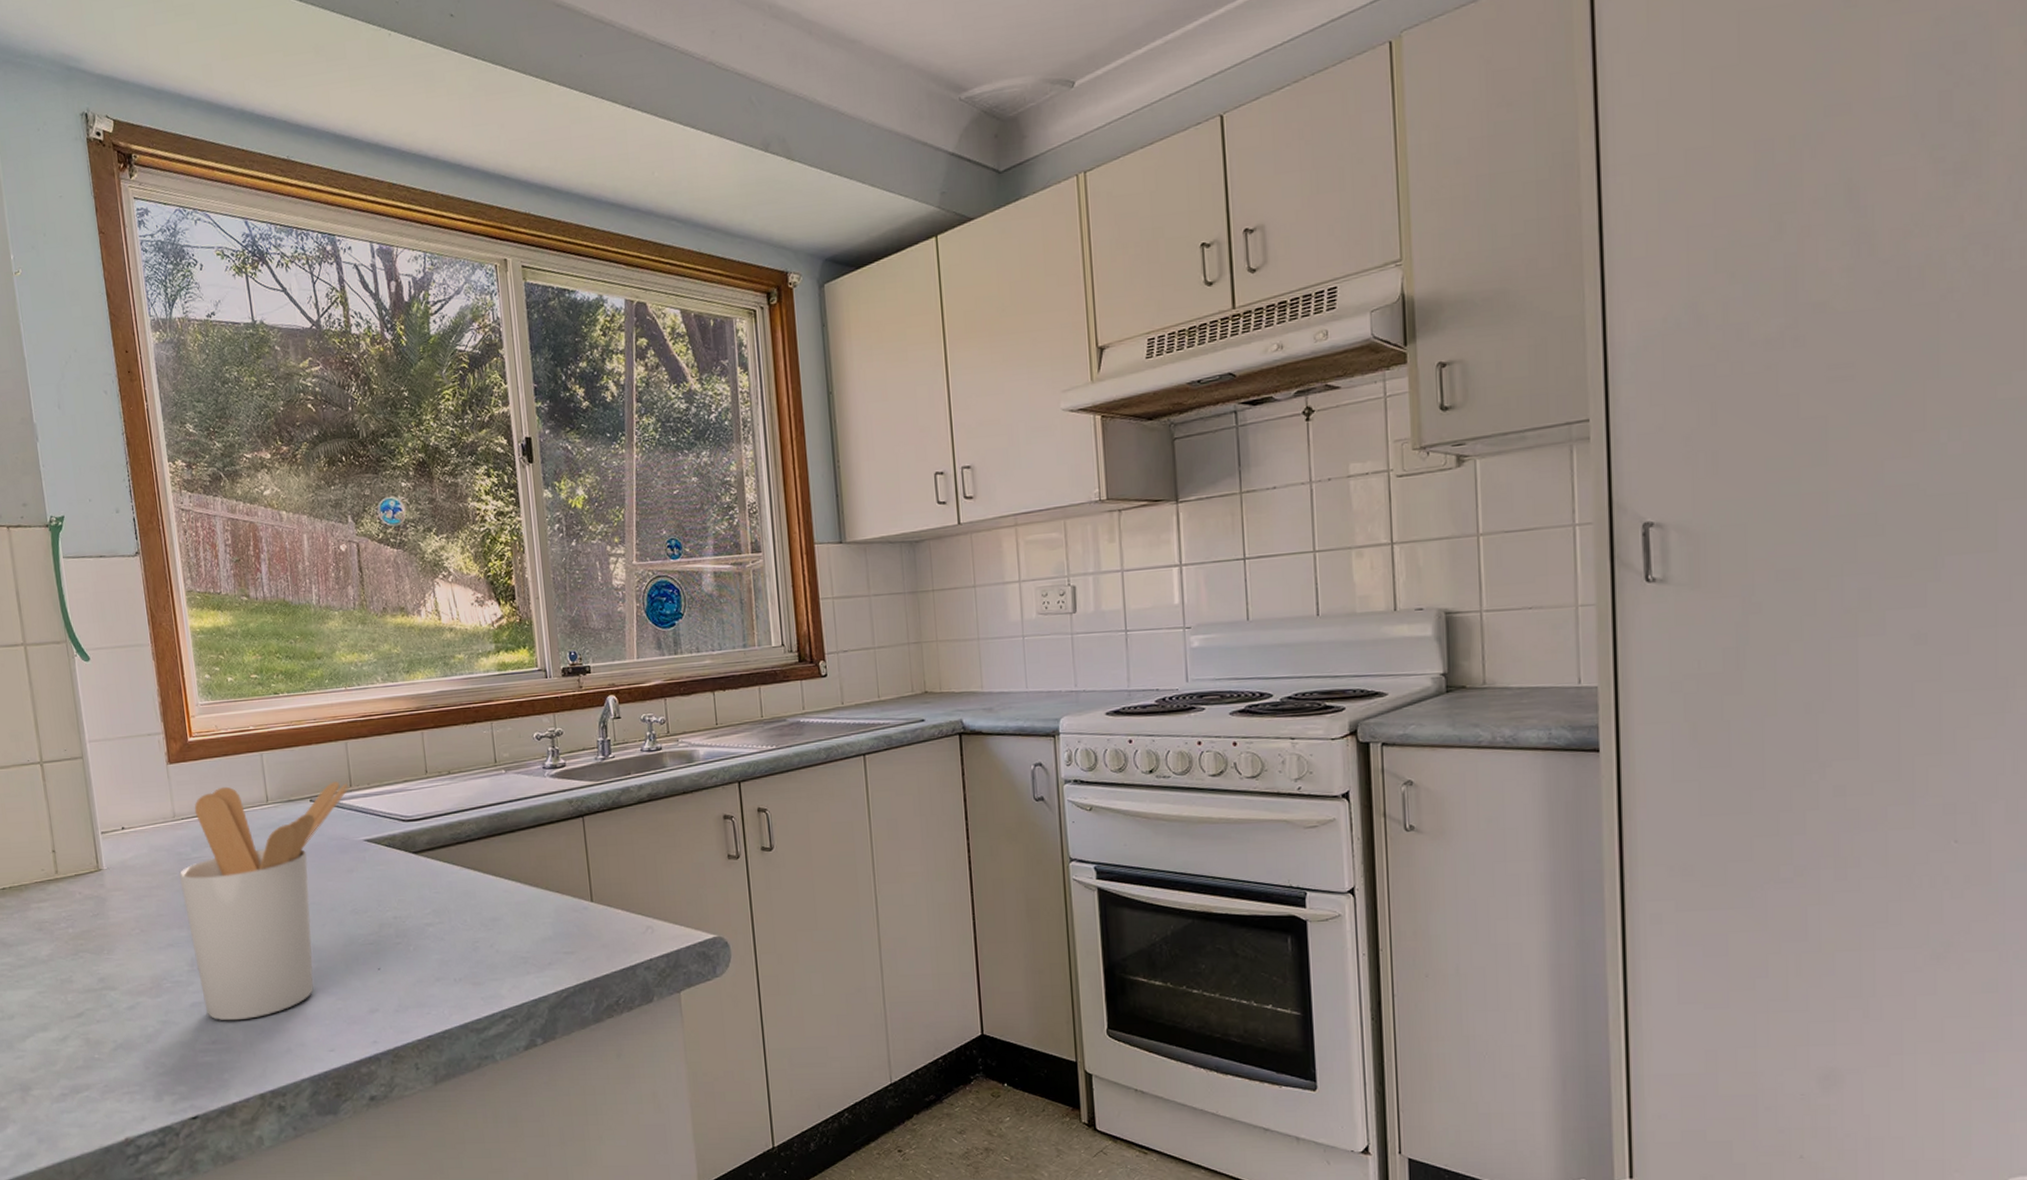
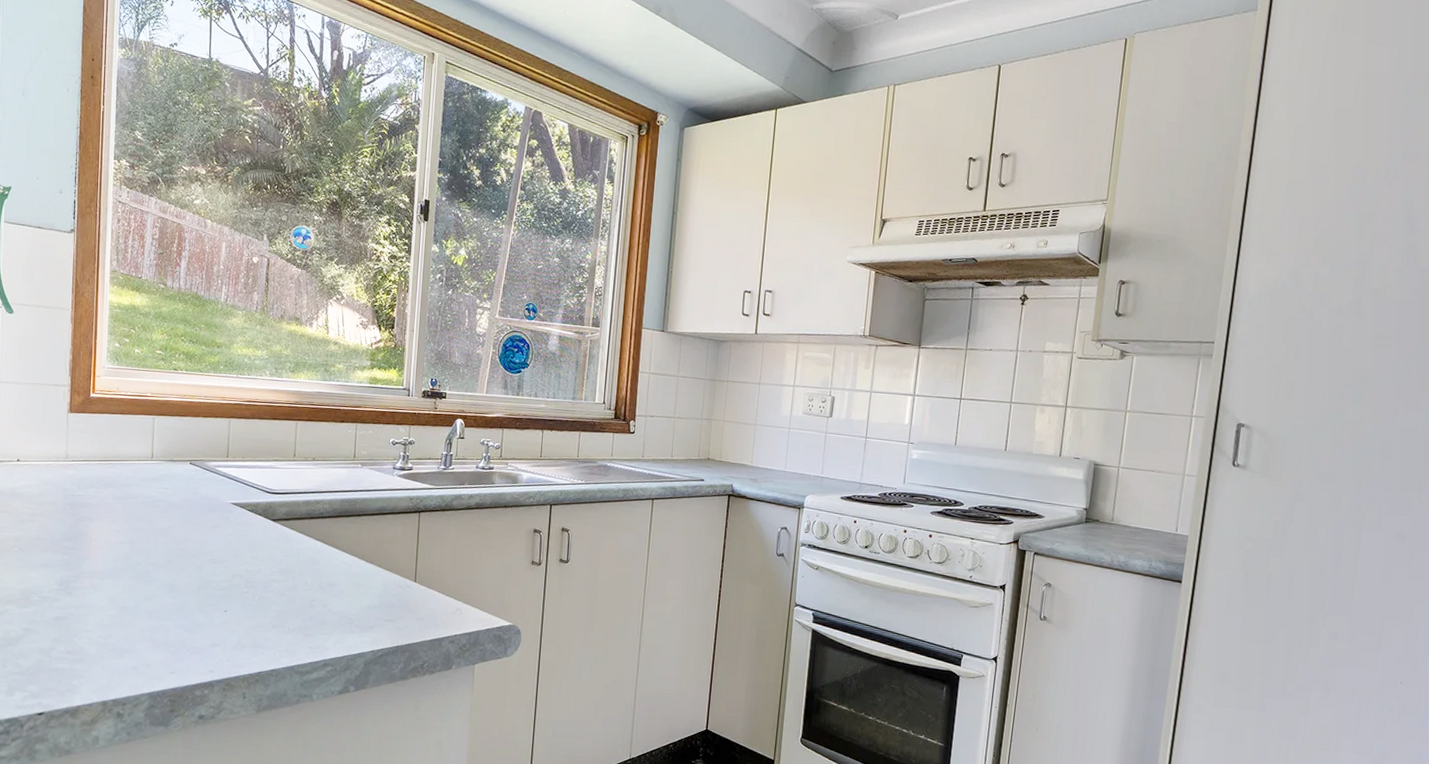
utensil holder: present [179,781,350,1021] -> none [62,439,227,637]

